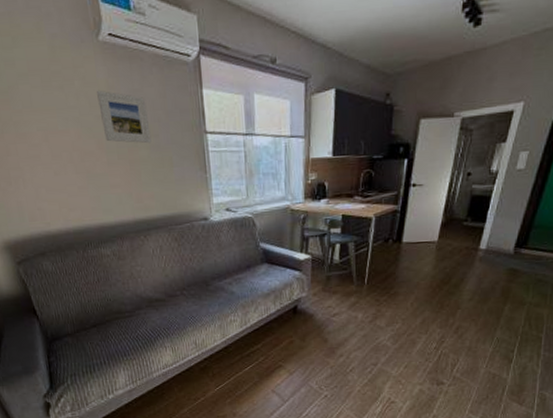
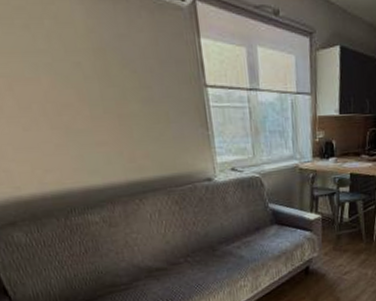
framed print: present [97,90,152,144] -> none [73,32,144,96]

